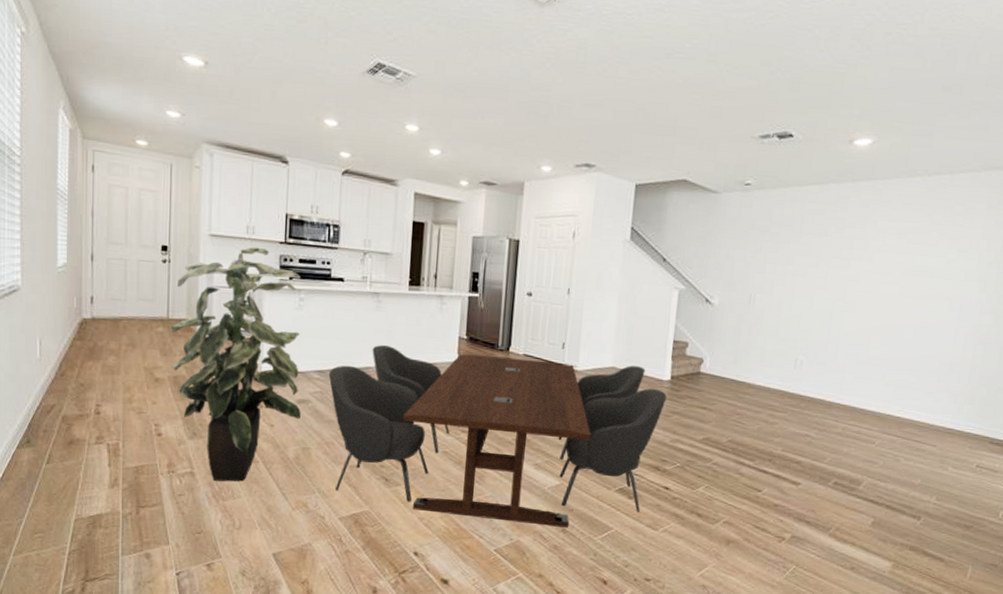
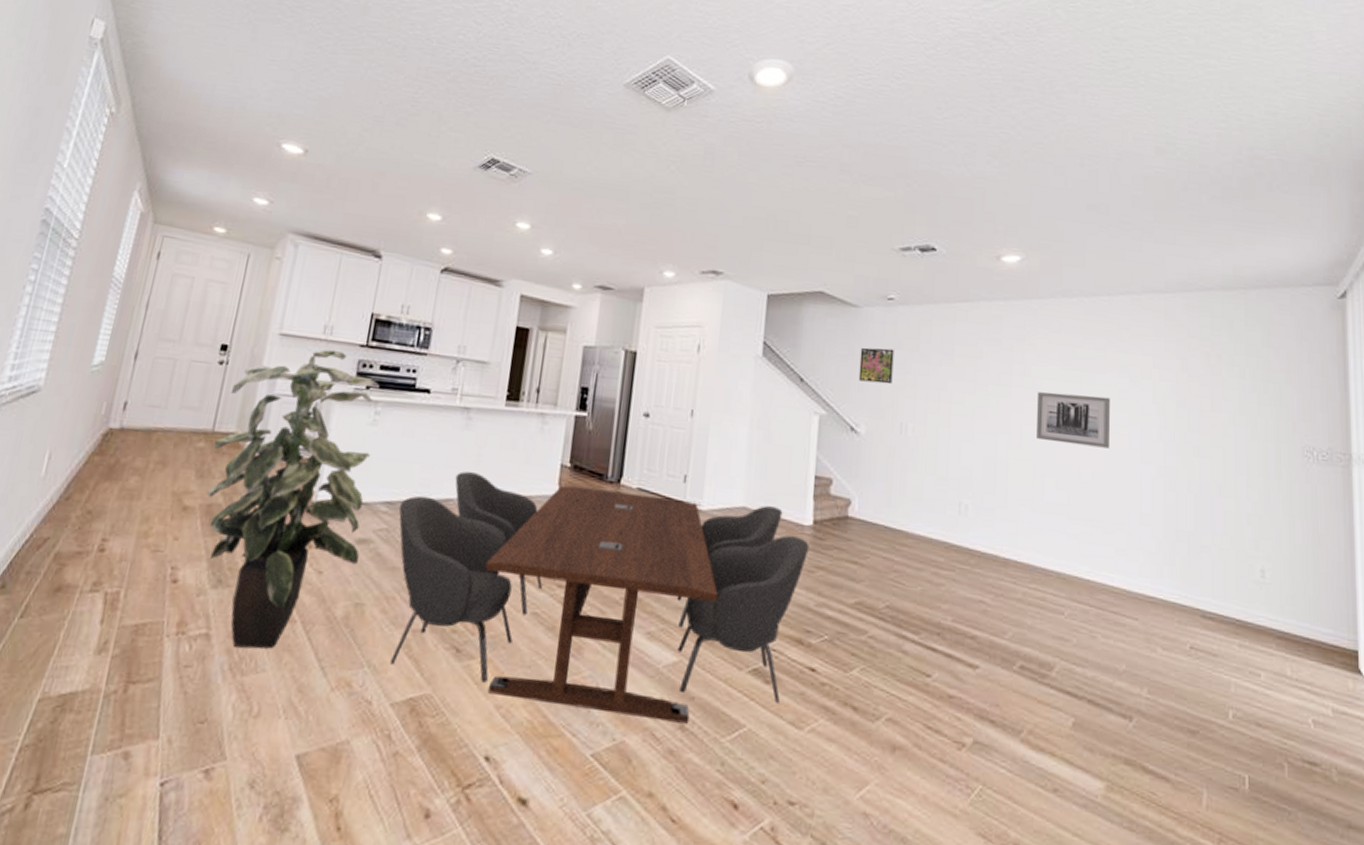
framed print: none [714,229,748,262] -> present [858,347,894,385]
wall art: none [868,263,938,311] -> present [1036,392,1111,449]

